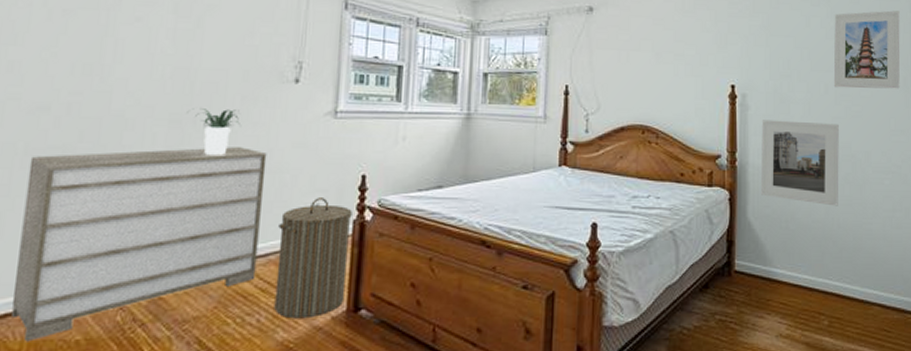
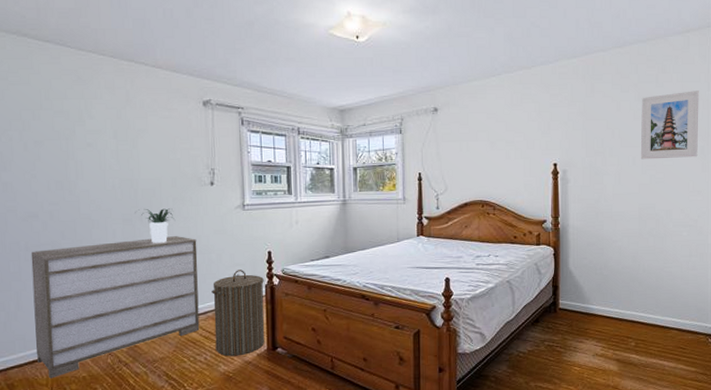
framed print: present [761,120,839,206] -> none [580,189,645,255]

